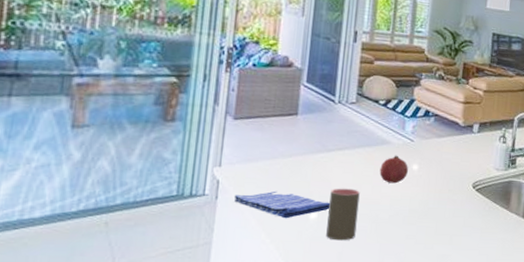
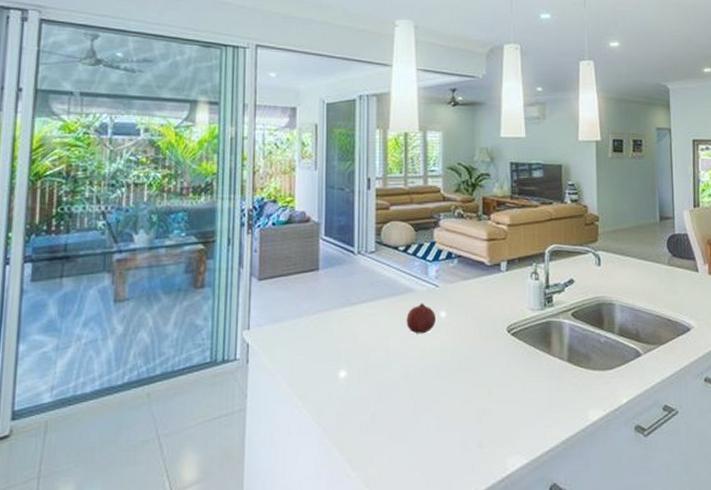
dish towel: present [233,190,331,219] -> none [263,350,359,379]
cup: present [326,188,360,241] -> none [357,342,388,400]

